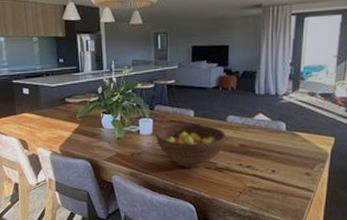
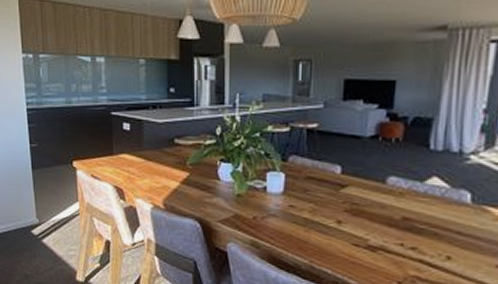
fruit bowl: present [156,123,226,168] -> none [288,182,384,243]

